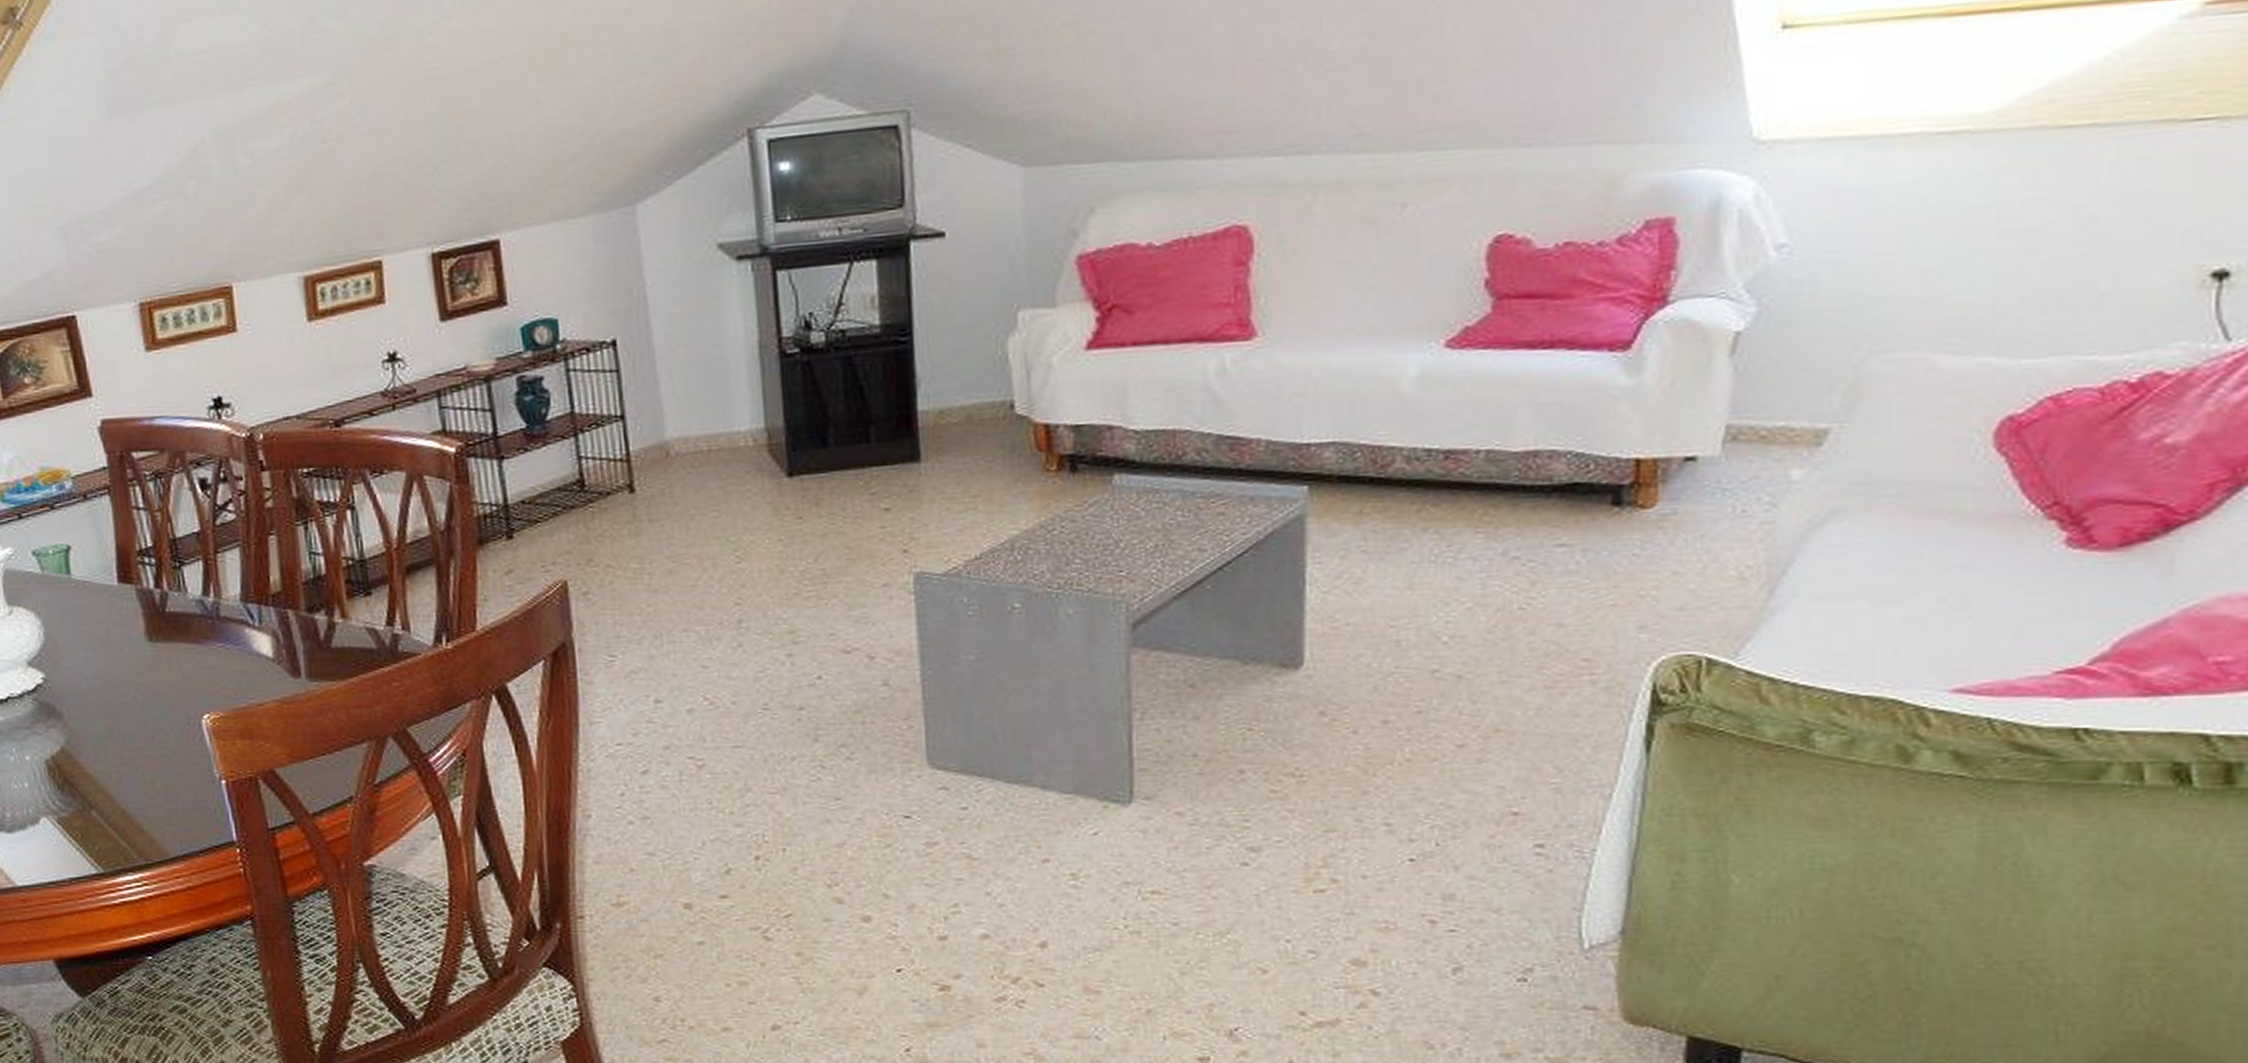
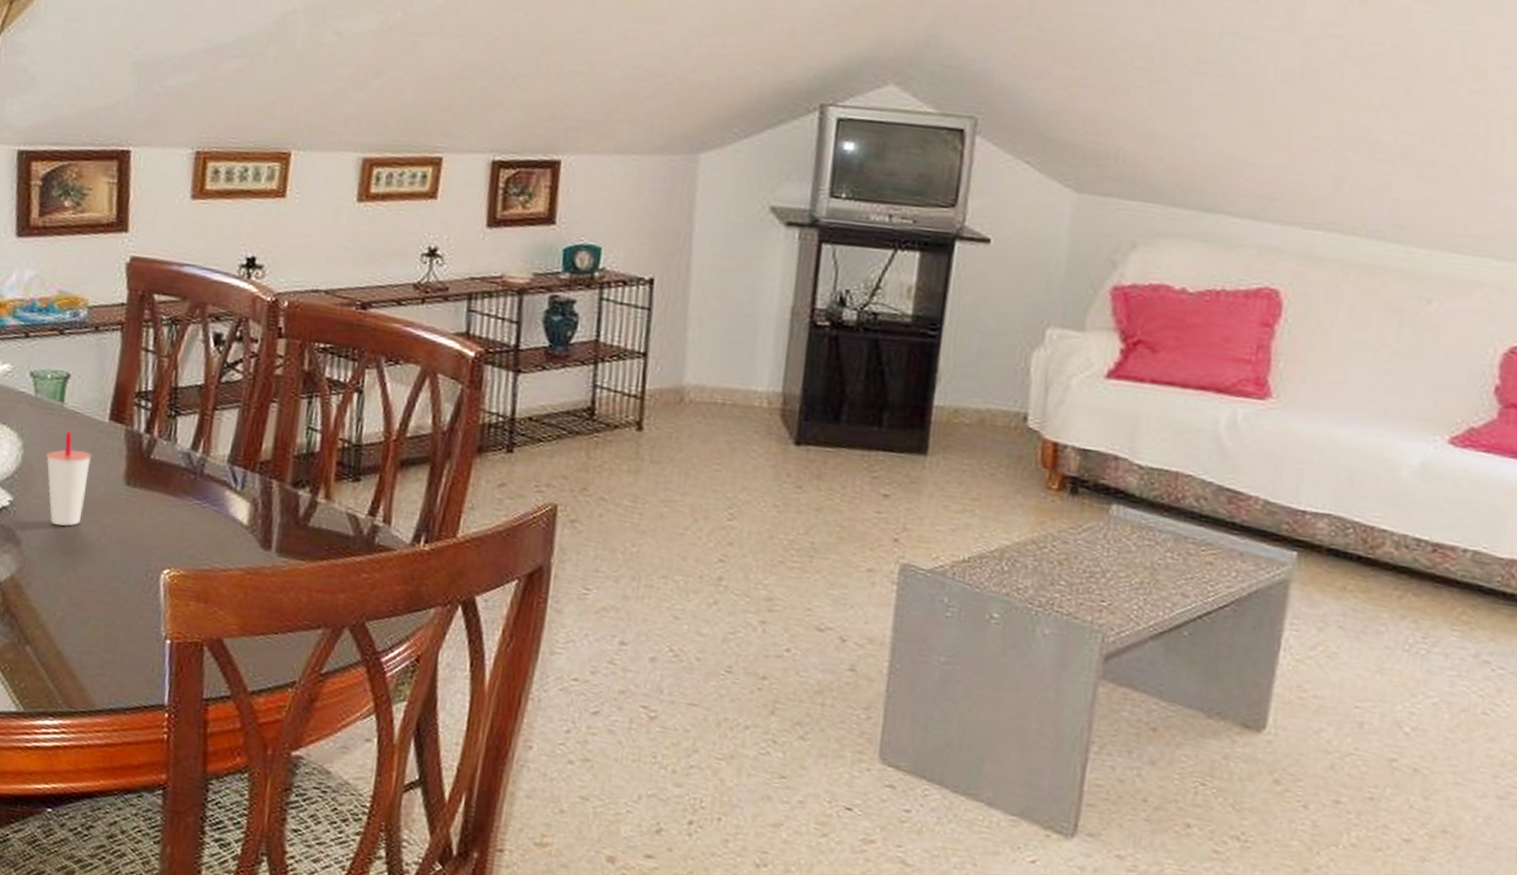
cup: none [66,601,114,692] -> present [46,431,92,526]

